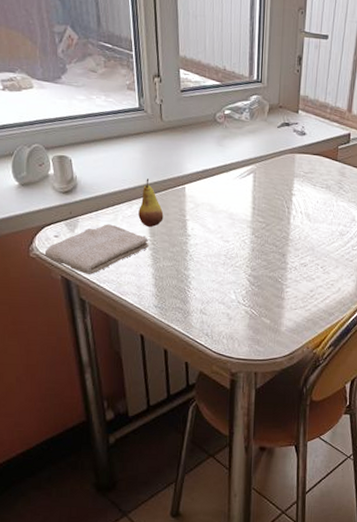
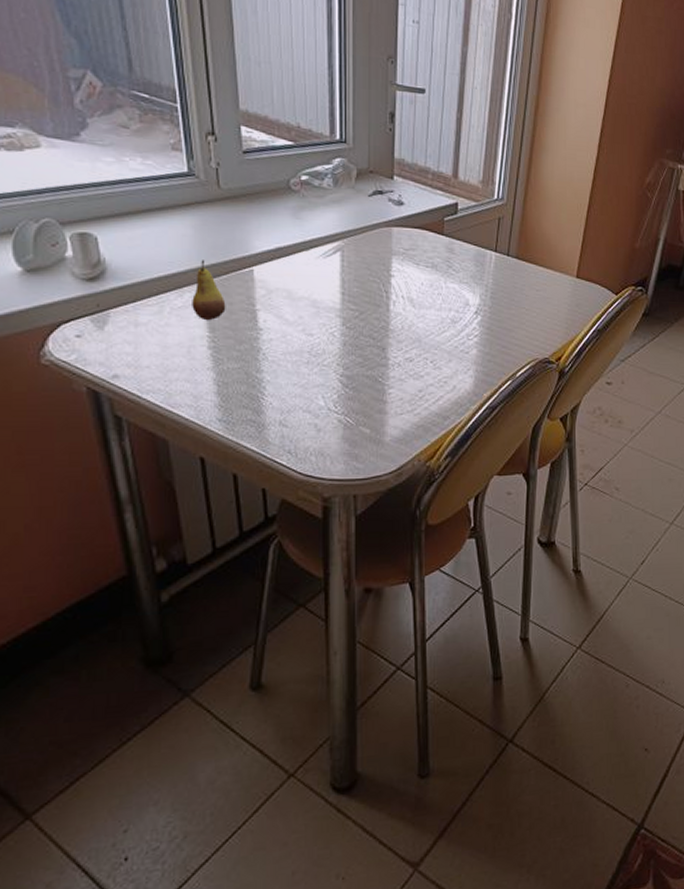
washcloth: present [44,224,149,274] -> none [62,318,208,383]

